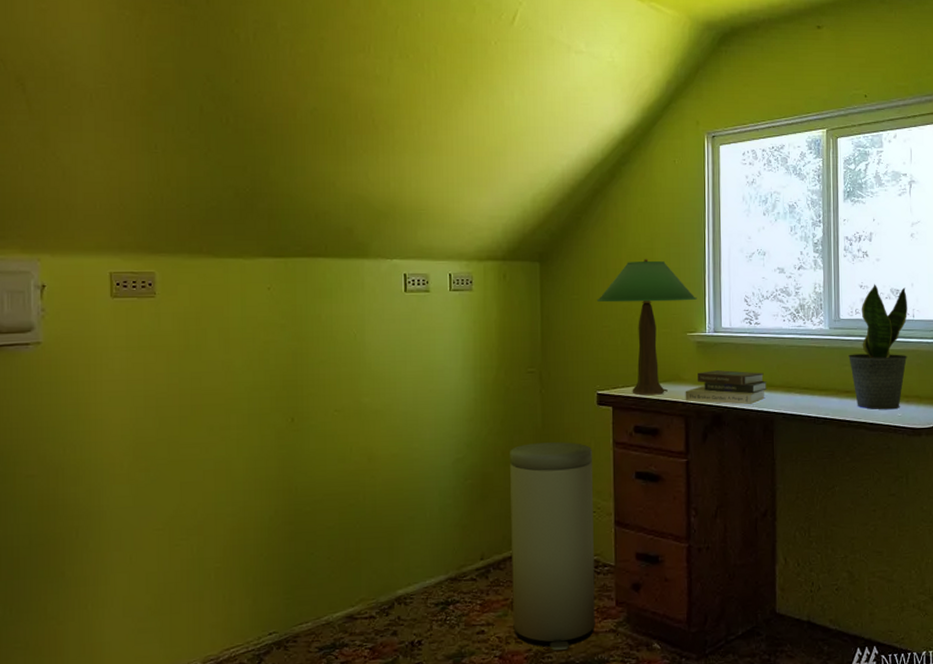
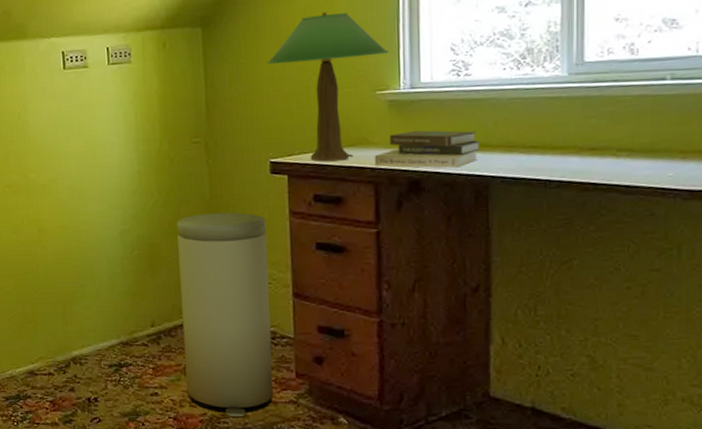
potted plant: present [848,283,908,409] -> none [596,14,688,169]

